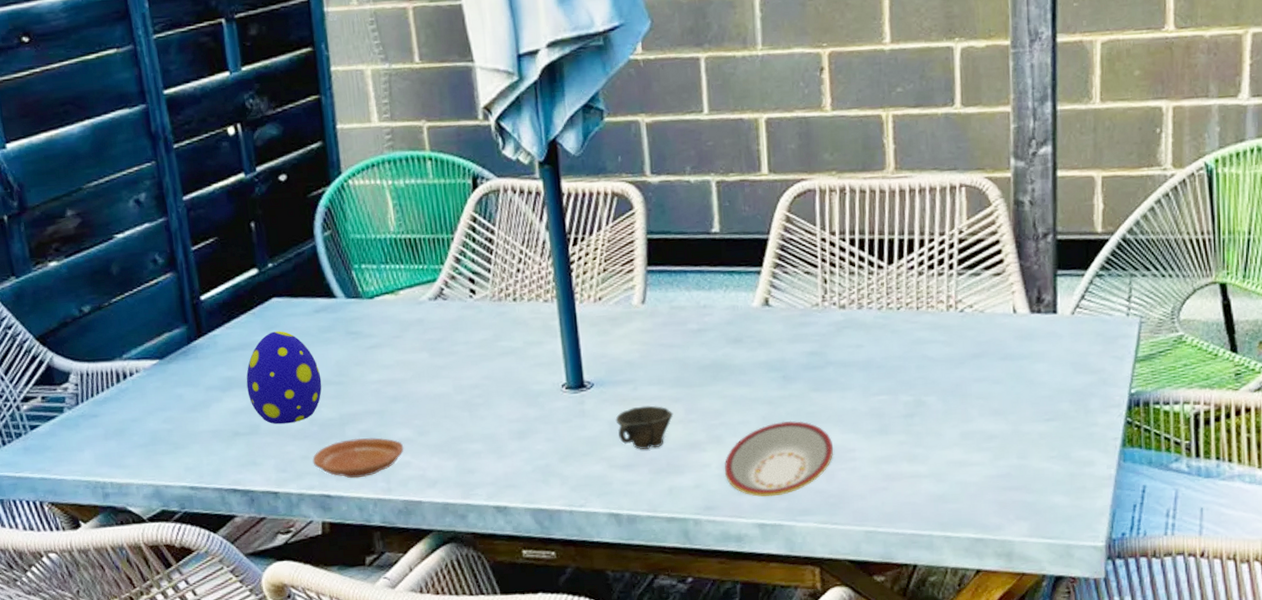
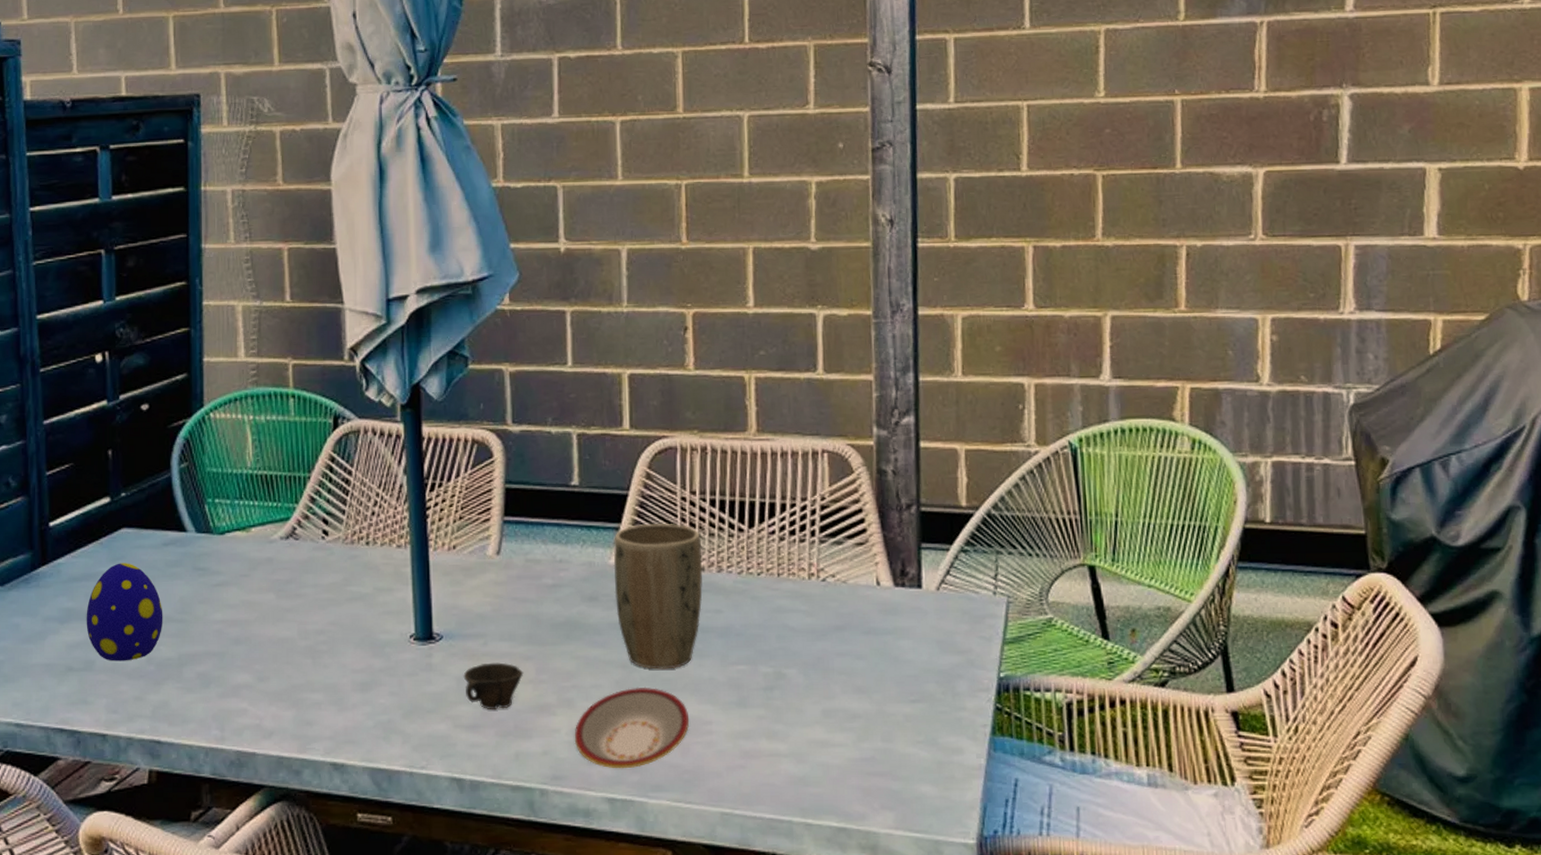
plate: present [312,437,404,479] -> none [146,680,242,724]
plant pot: none [756,264,844,404] -> present [613,523,703,670]

